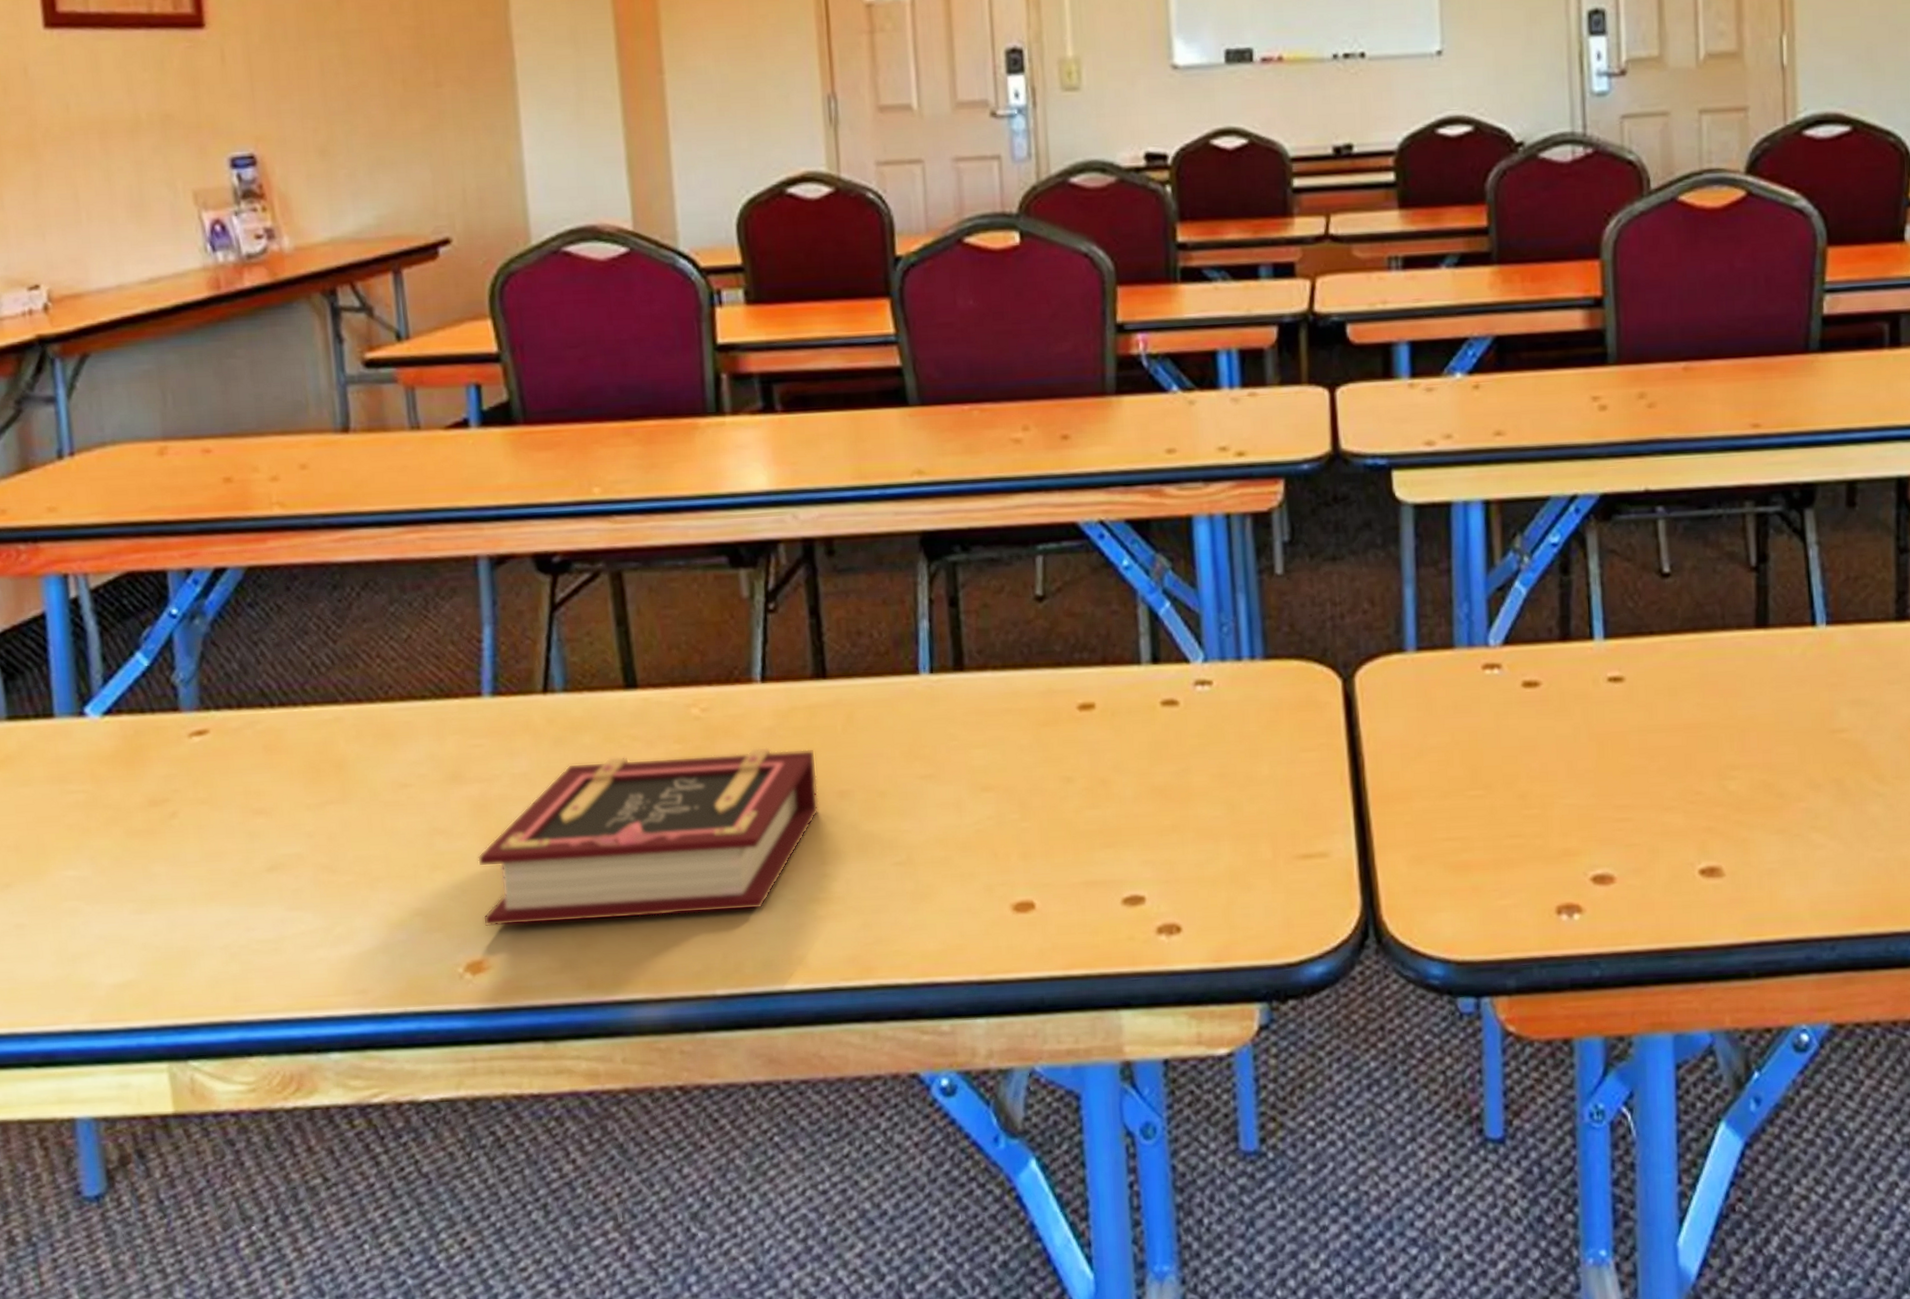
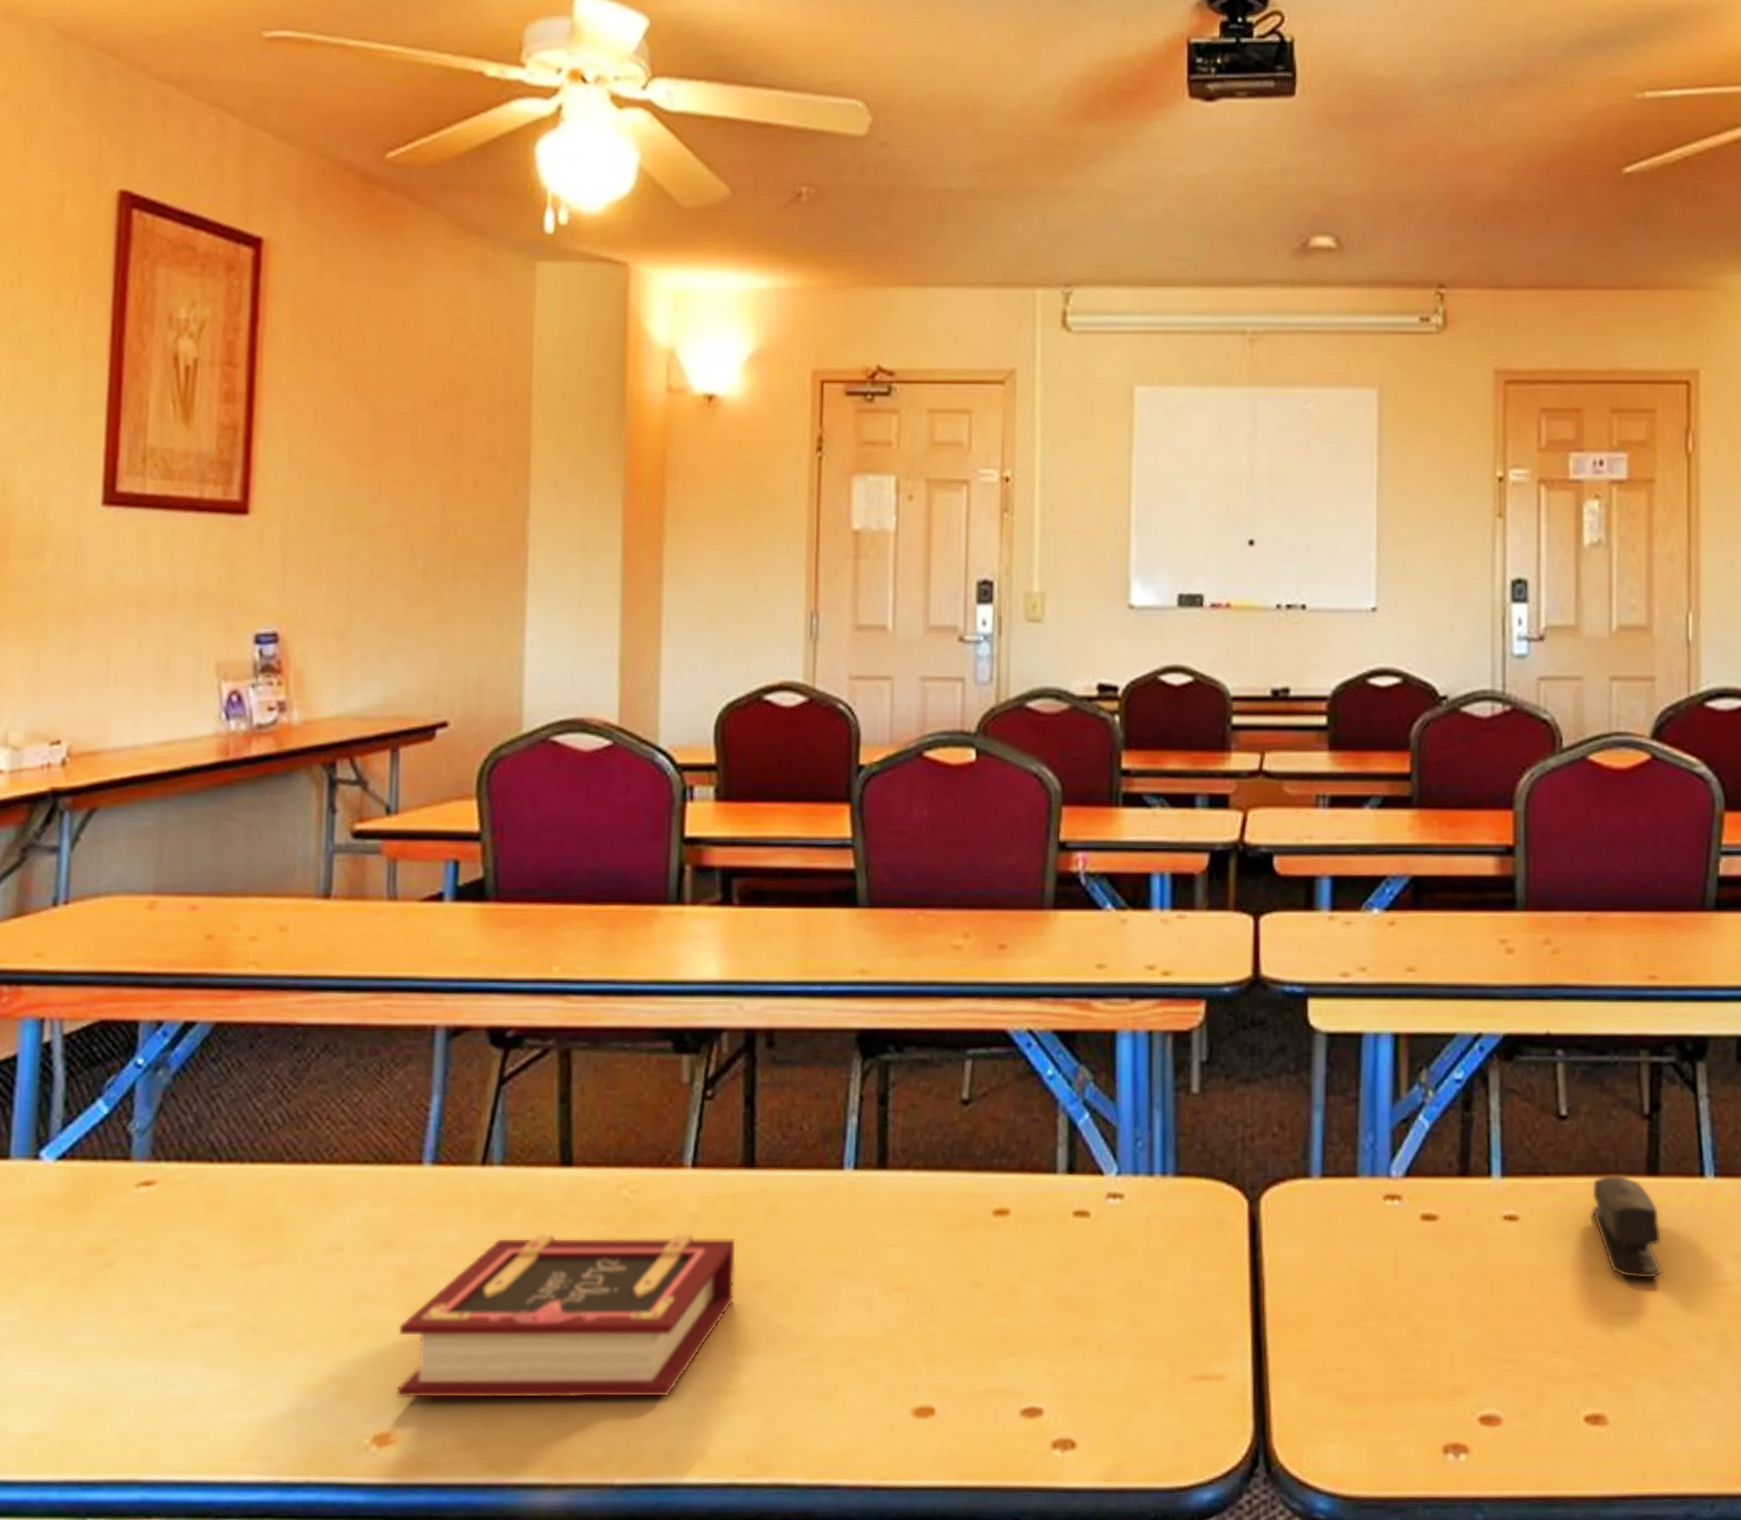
stapler: none [1699,628,1775,732] -> present [1591,1174,1662,1279]

